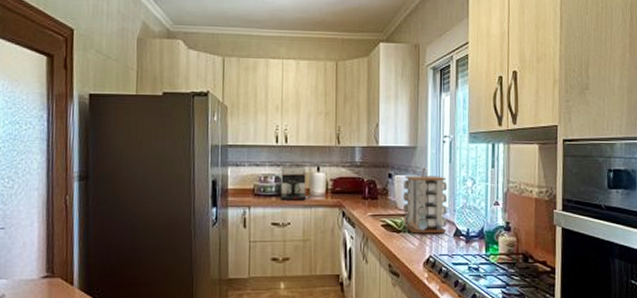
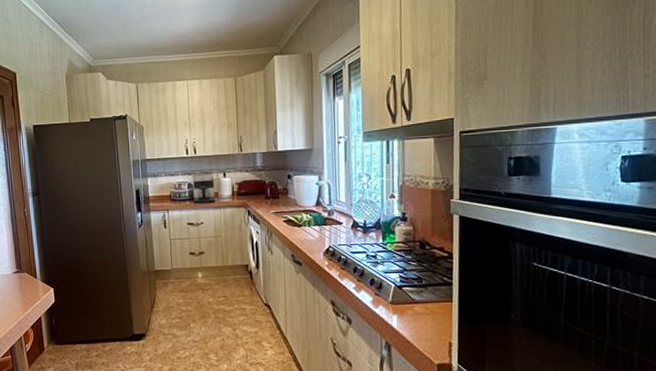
spice rack: present [403,167,448,234] -> none [302,167,345,227]

